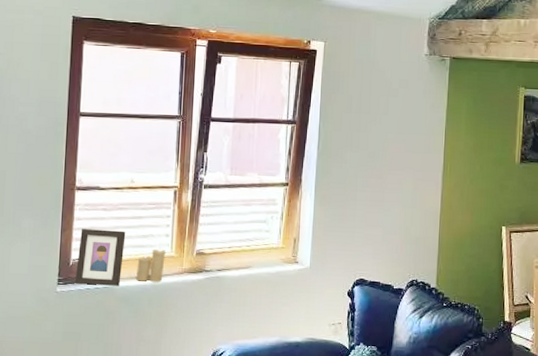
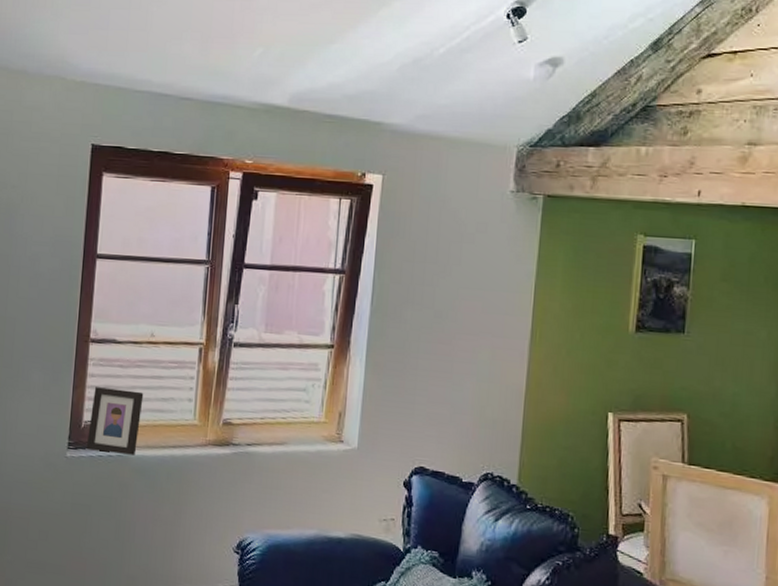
candle: present [136,245,166,283] -> none [154,411,188,455]

